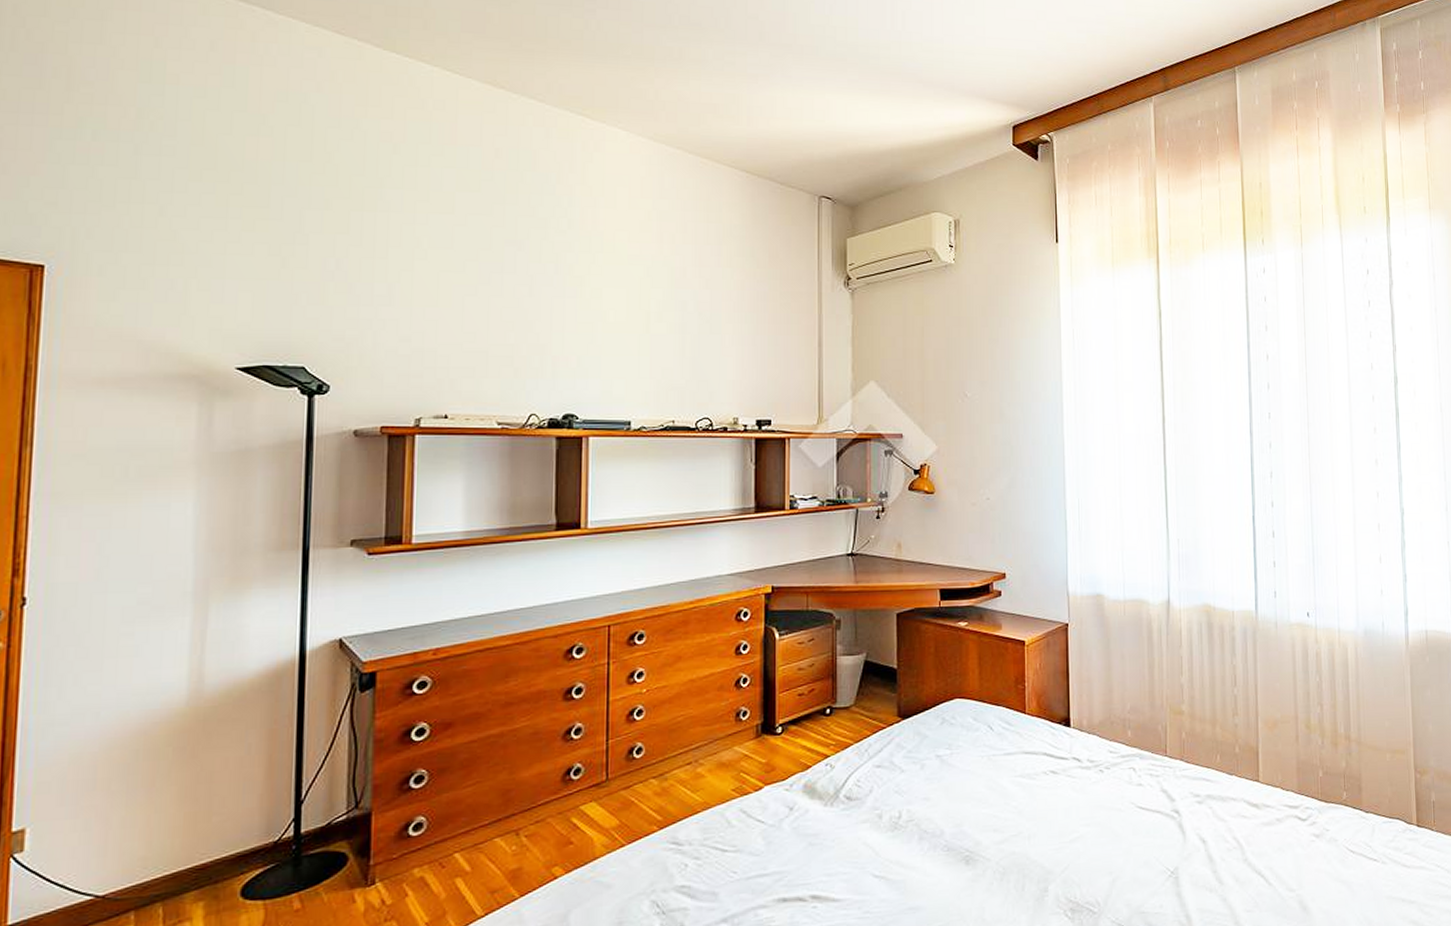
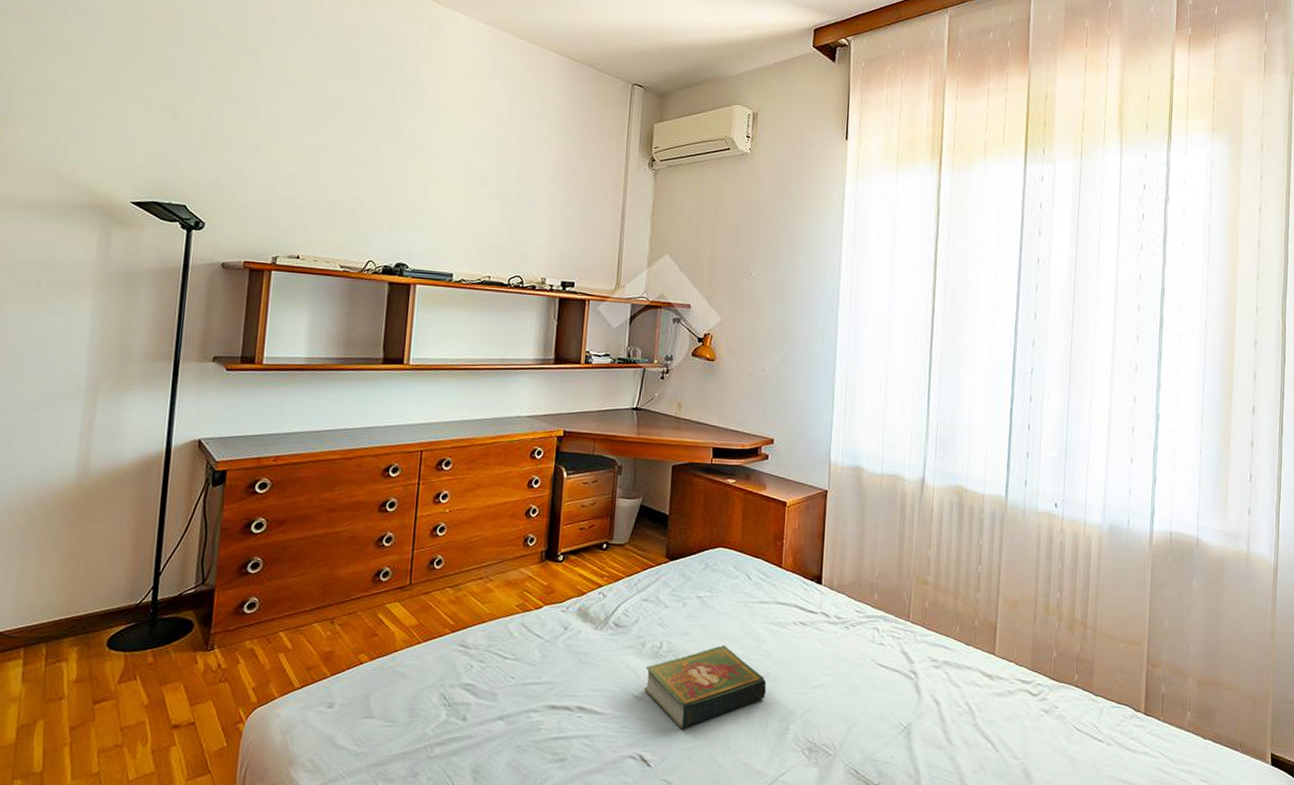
book: none [885,806,1020,905] -> present [644,645,766,728]

